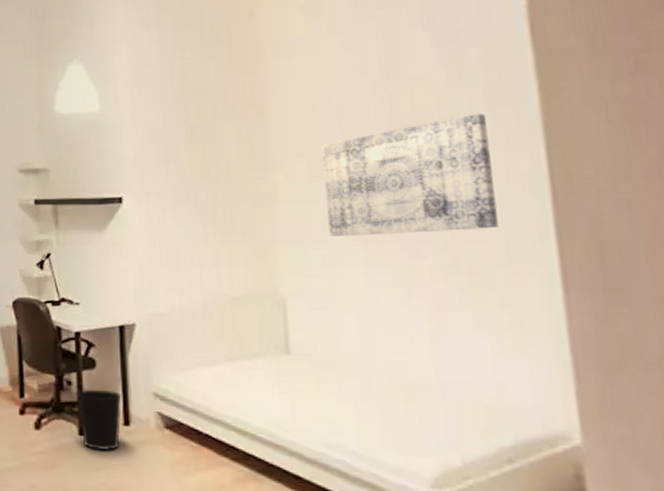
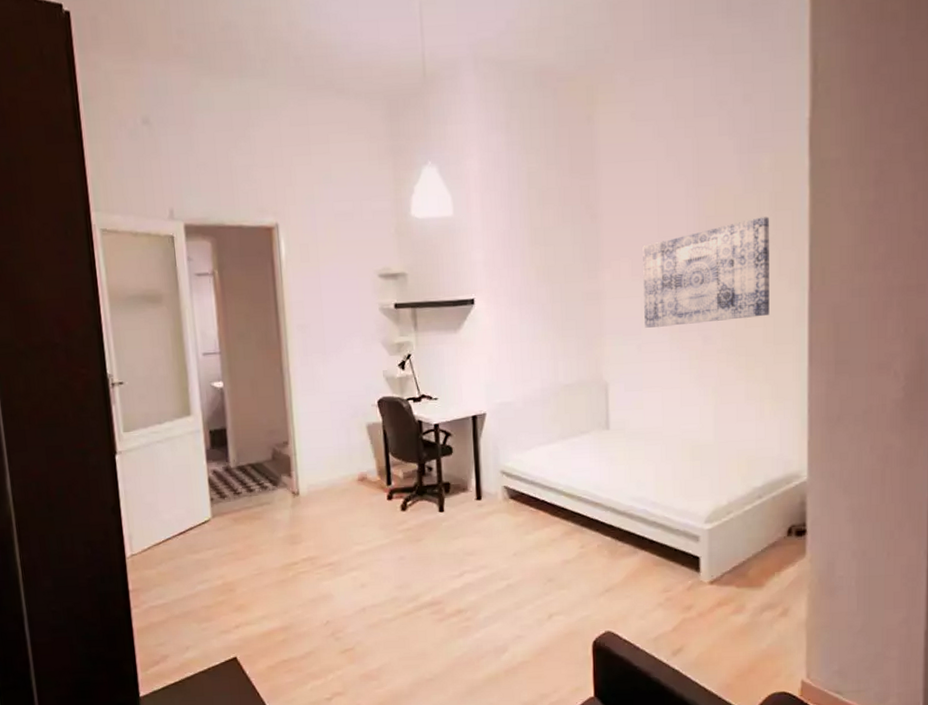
wastebasket: present [77,389,122,450] -> none [437,472,475,522]

